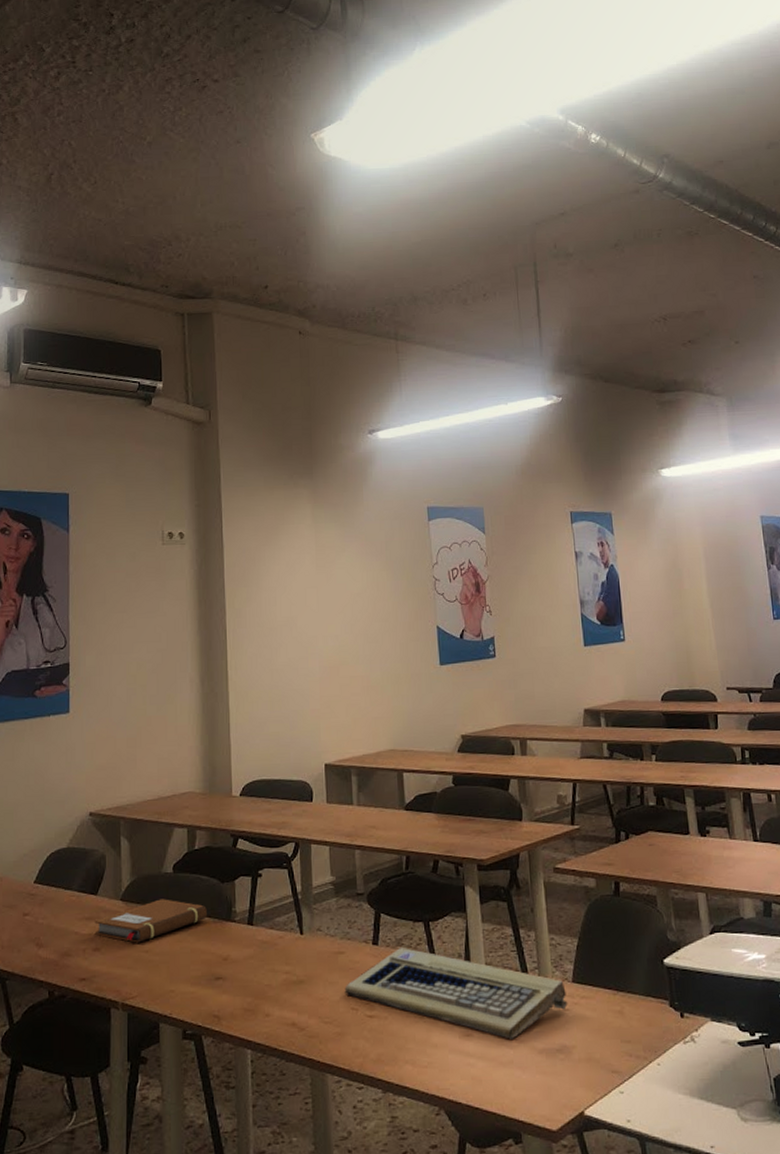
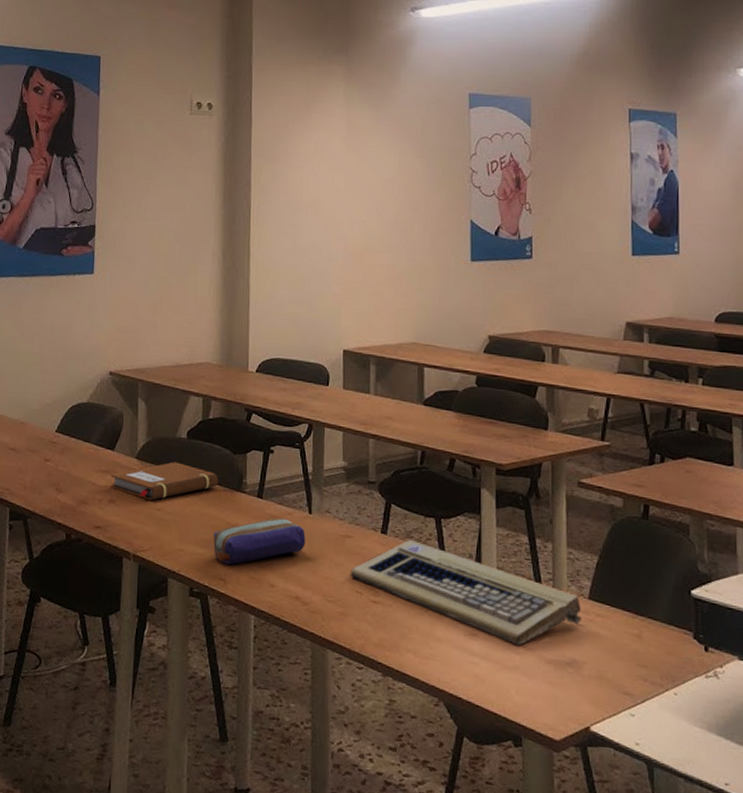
pencil case: none [205,943,299,1000] -> present [213,518,306,566]

